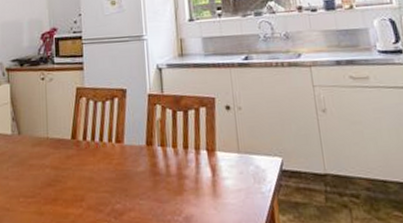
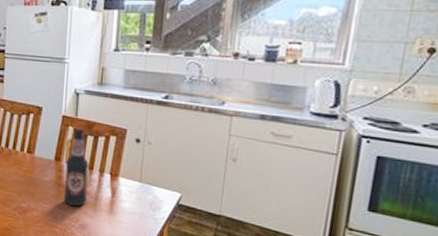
bottle: none [158,105,187,196] -> present [64,128,89,206]

